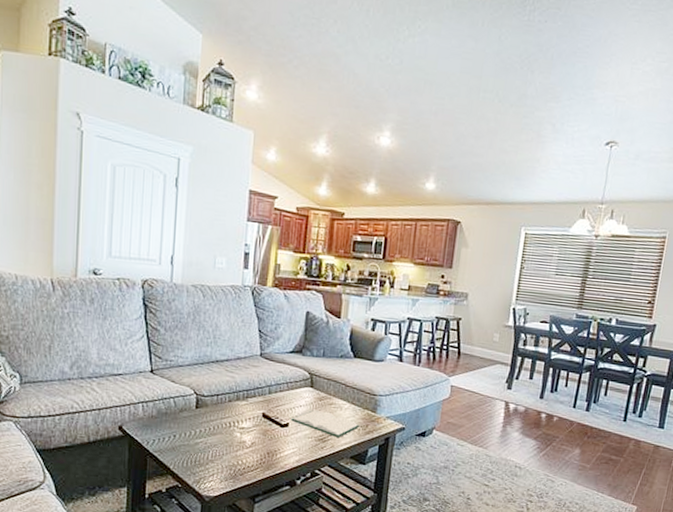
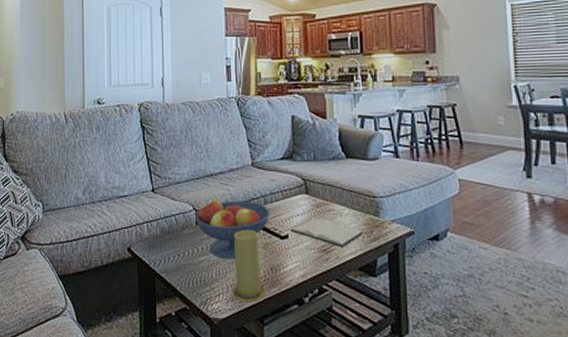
fruit bowl: none [195,385,273,443] -> present [195,199,270,259]
candle: none [226,416,261,482] -> present [232,230,266,302]

